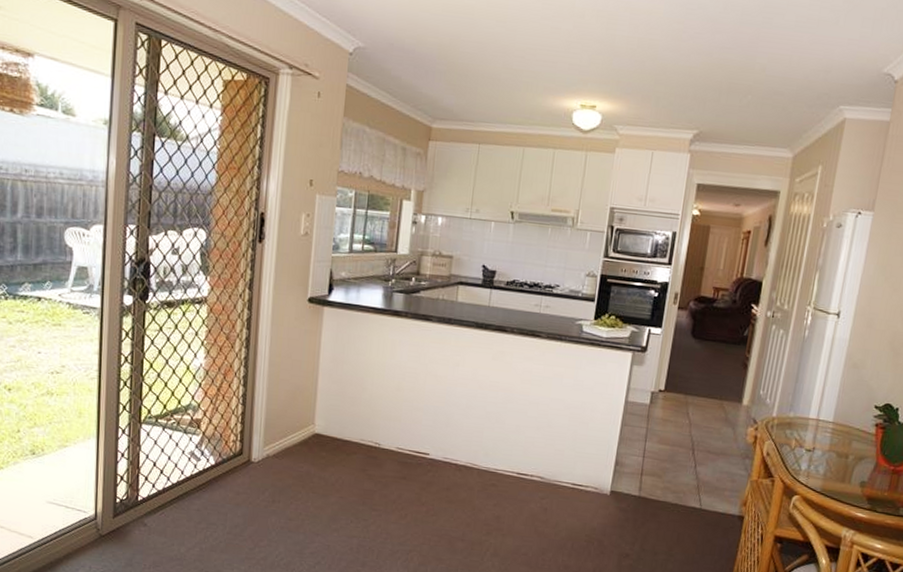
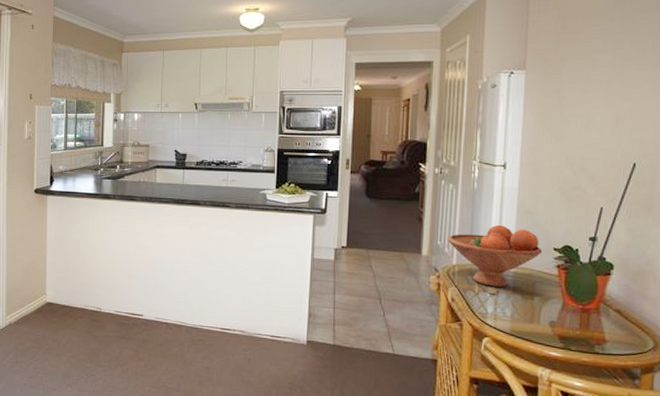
fruit bowl: none [770,377,864,444] -> present [447,224,543,287]

